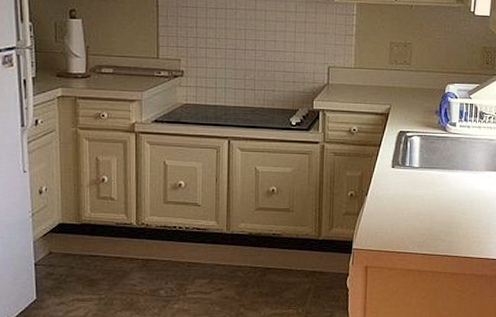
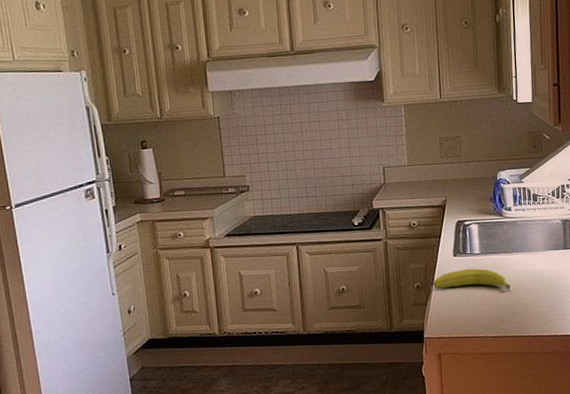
fruit: none [367,181,446,208] -> present [433,268,510,290]

